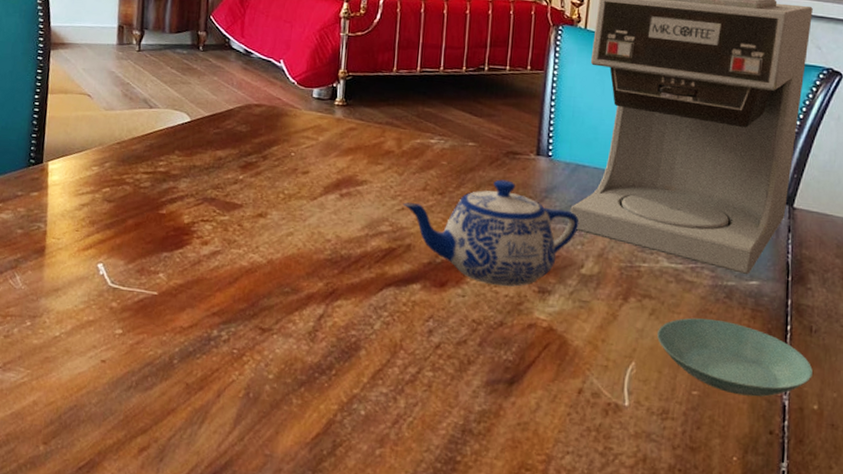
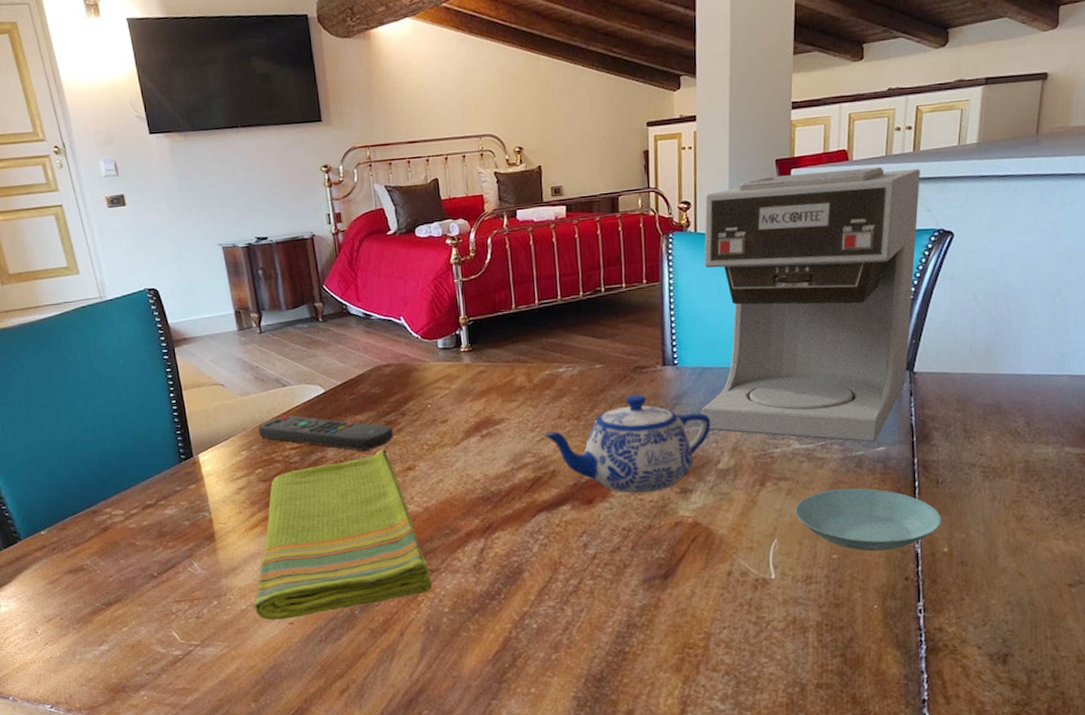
dish towel: none [68,190,262,356] -> present [253,449,432,620]
remote control: none [114,138,252,189] -> present [258,415,394,451]

